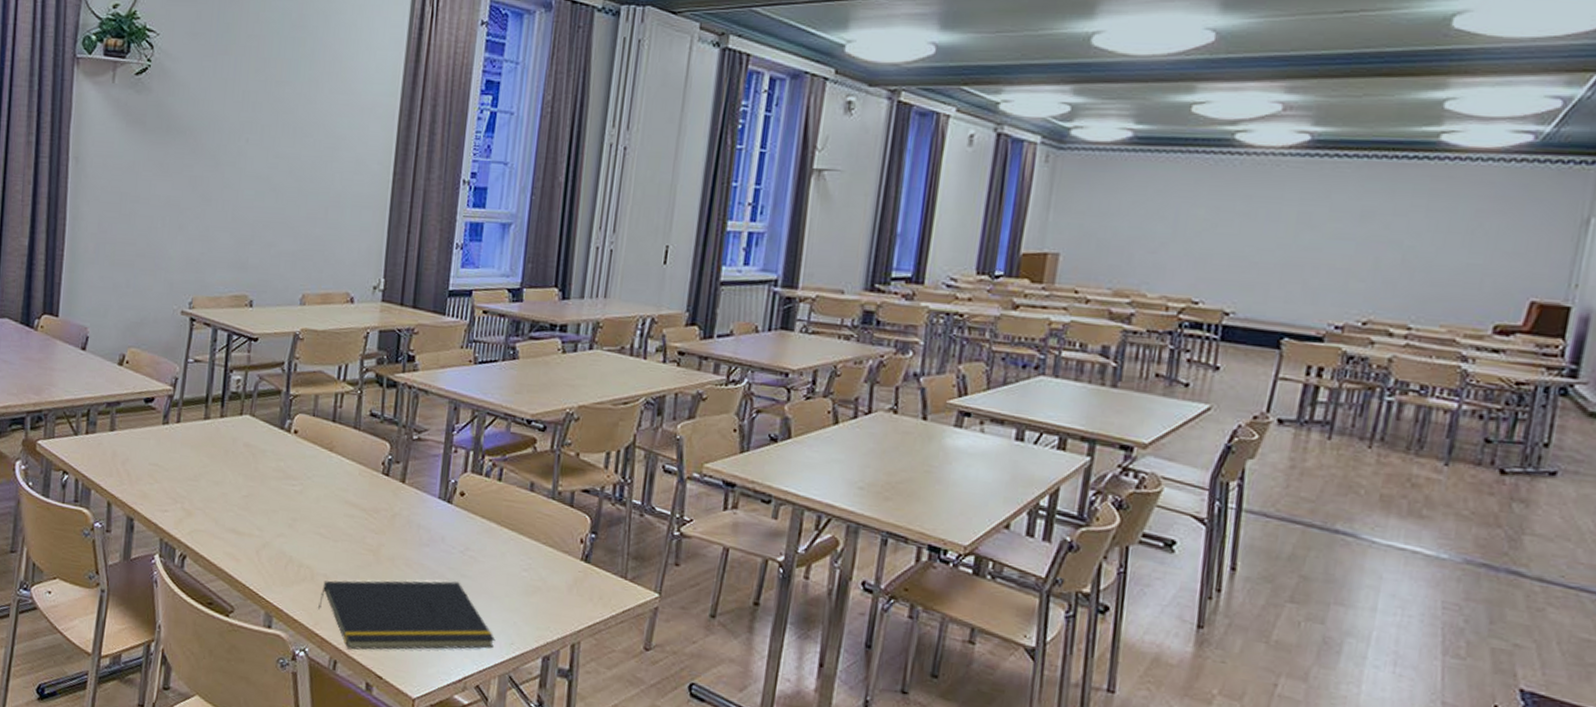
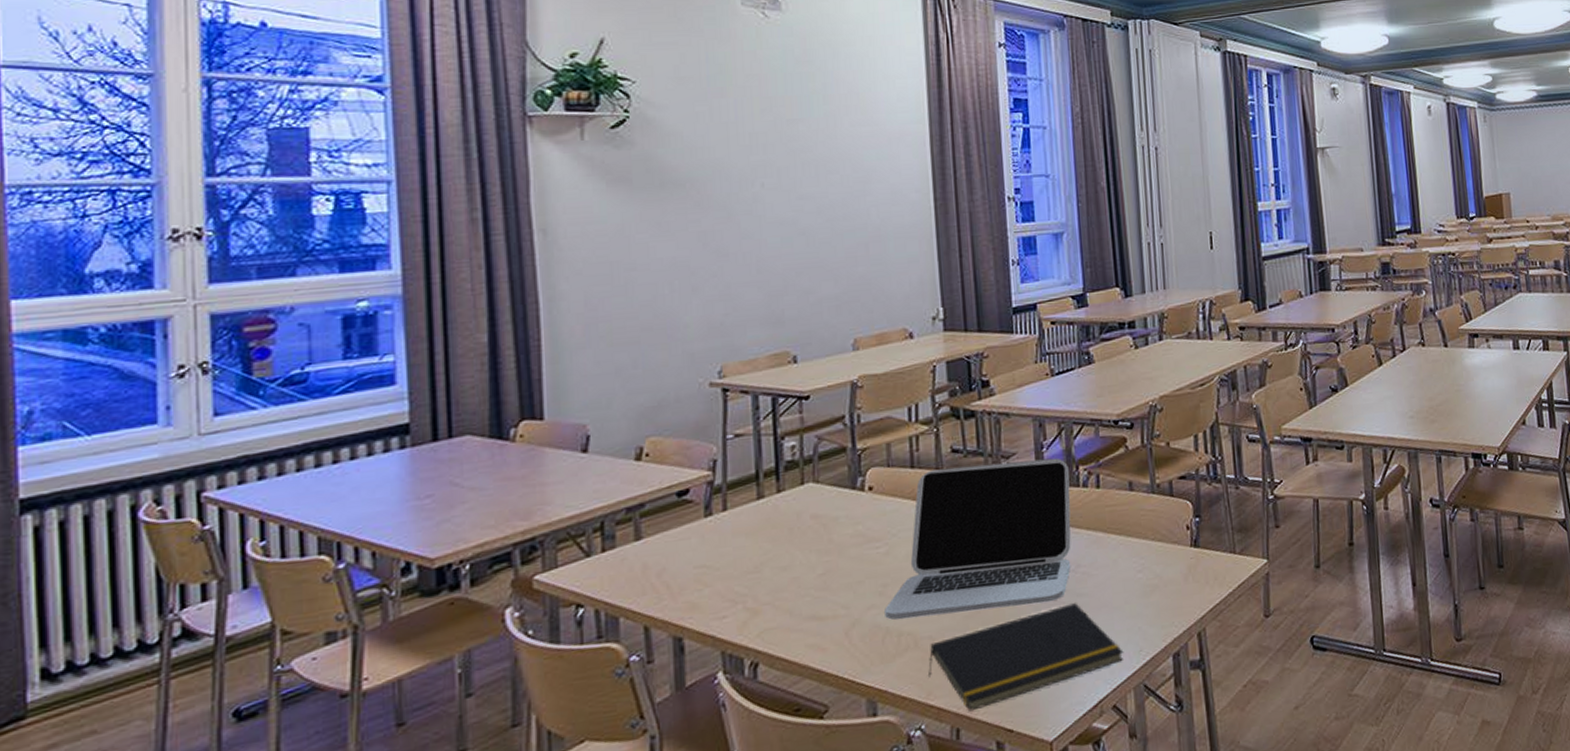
laptop: none [291,427,476,575] -> present [885,457,1071,620]

